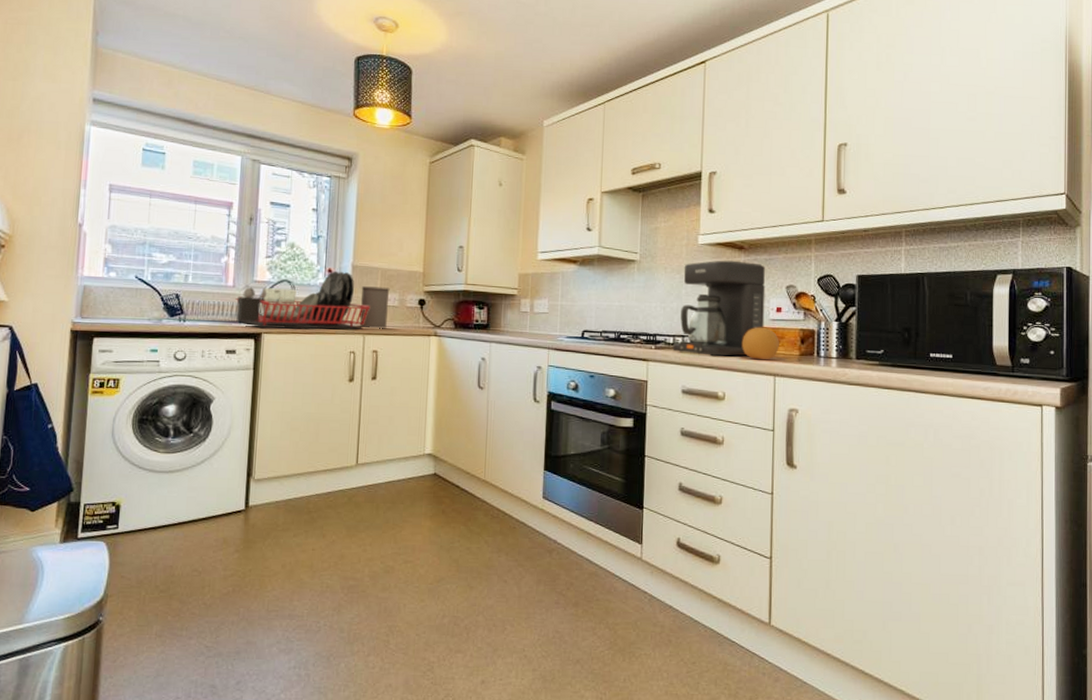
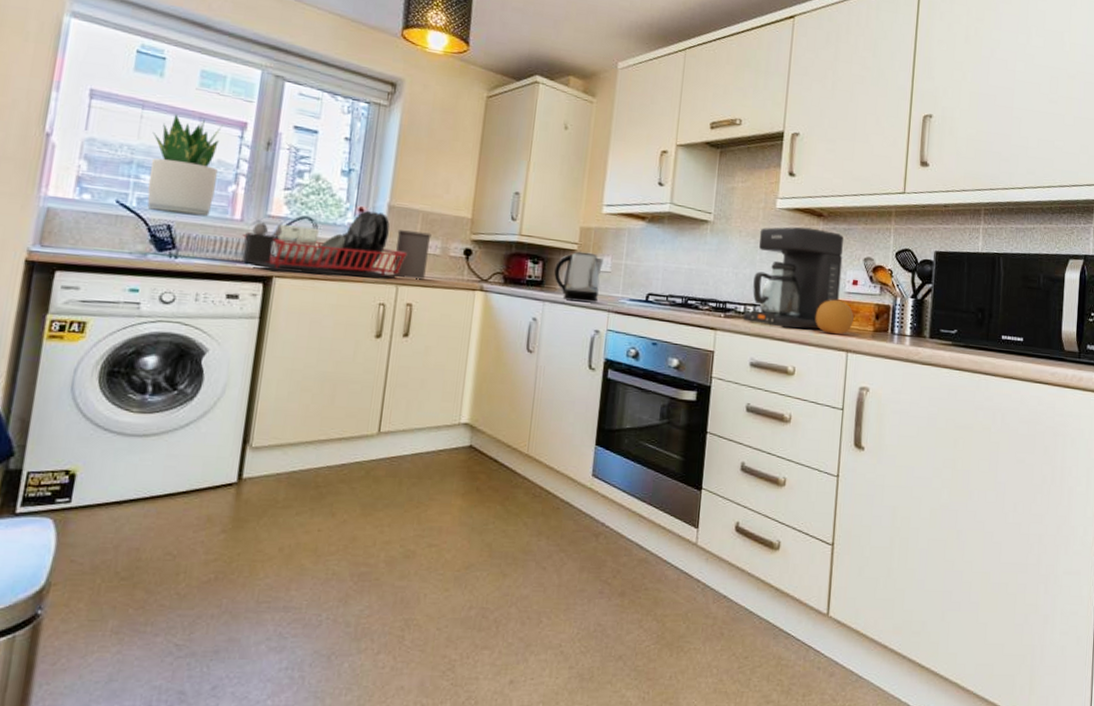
planter: none [158,200,215,285] -> present [147,114,225,217]
kettle: none [498,296,541,342] -> present [554,251,603,303]

